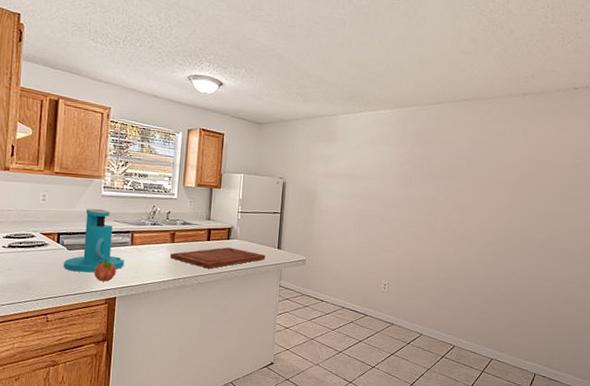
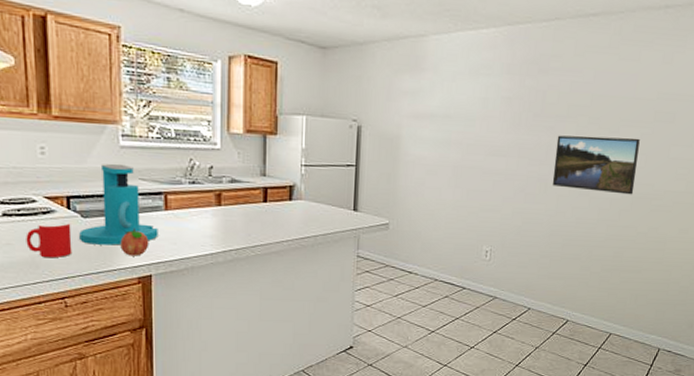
cup: none [23,252,59,282] -> present [26,221,72,258]
cutting board: present [170,247,266,269] -> none [217,210,338,237]
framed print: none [437,191,509,240] -> present [552,135,640,195]

